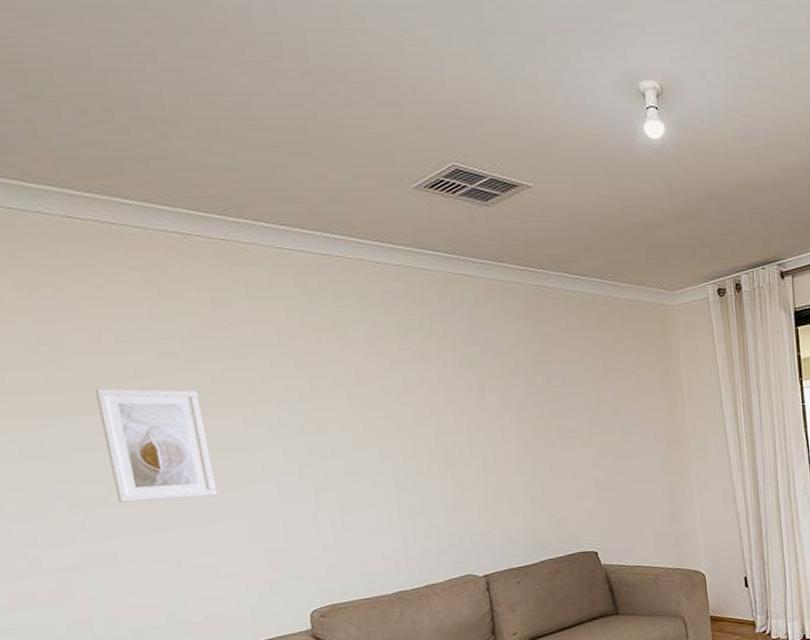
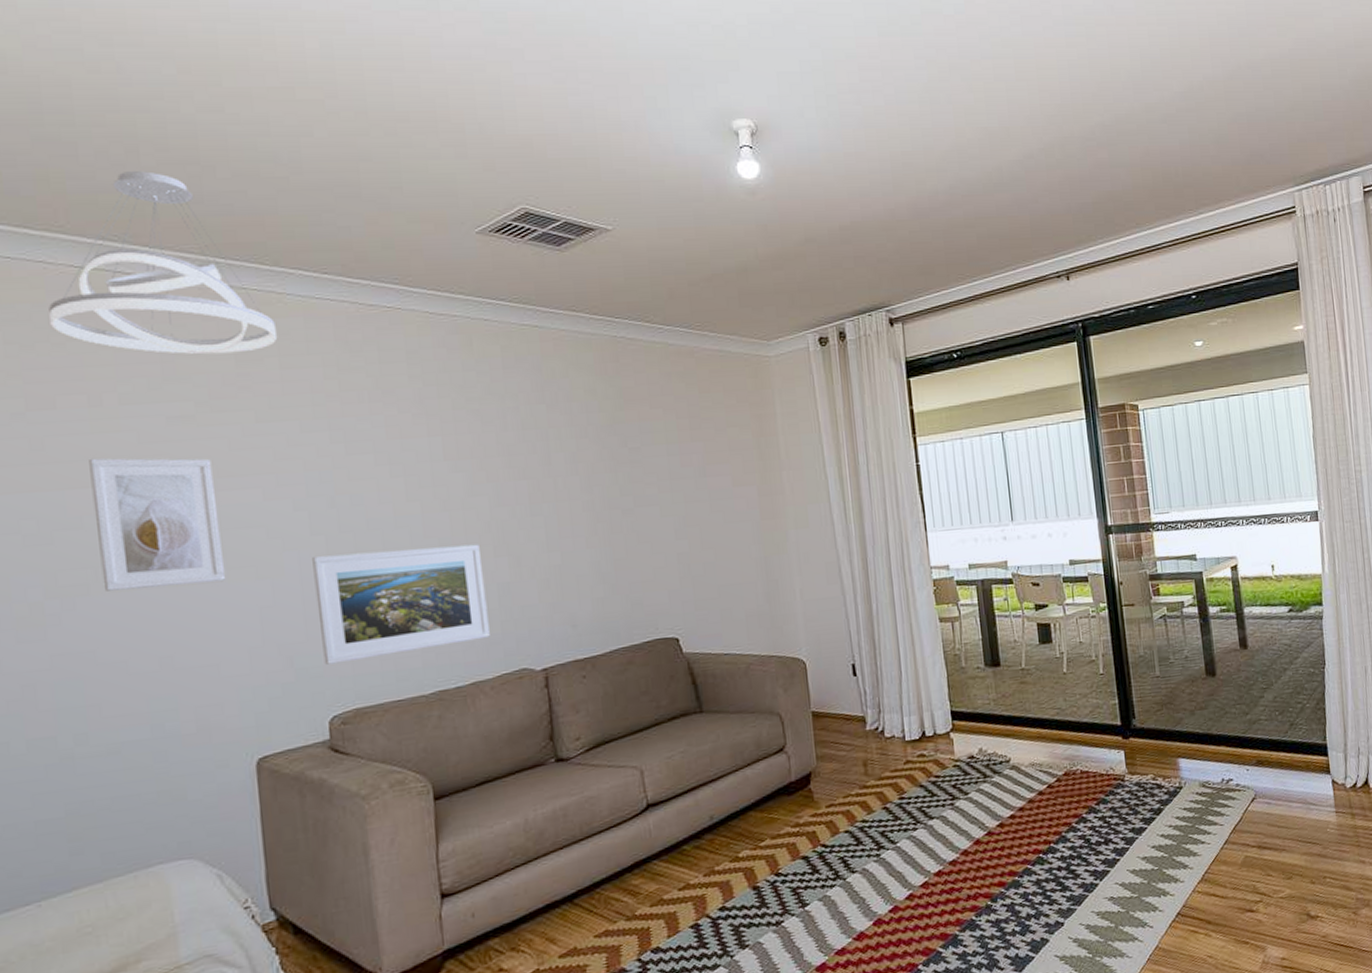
pendant light: none [48,128,246,298] -> present [49,171,278,354]
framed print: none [288,468,439,568] -> present [312,544,490,665]

